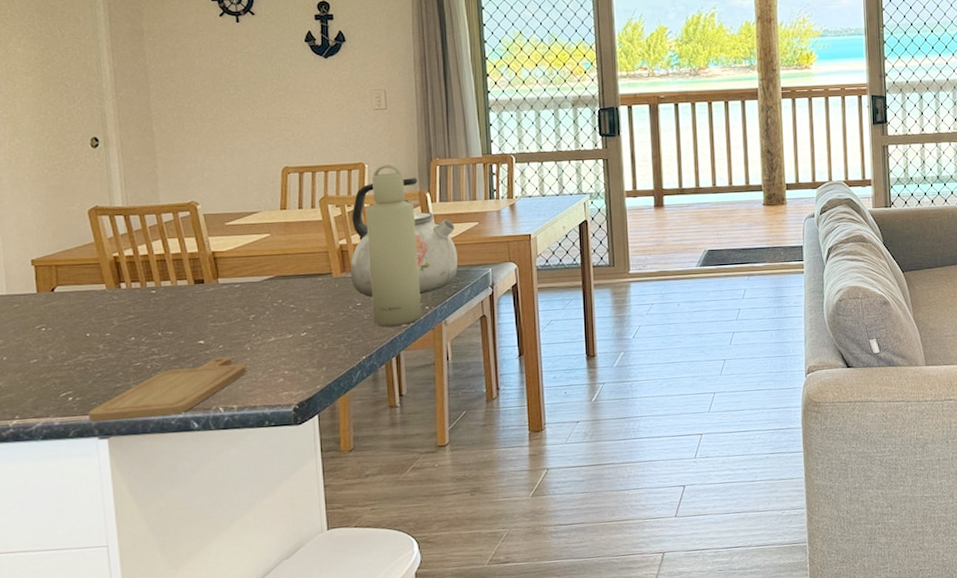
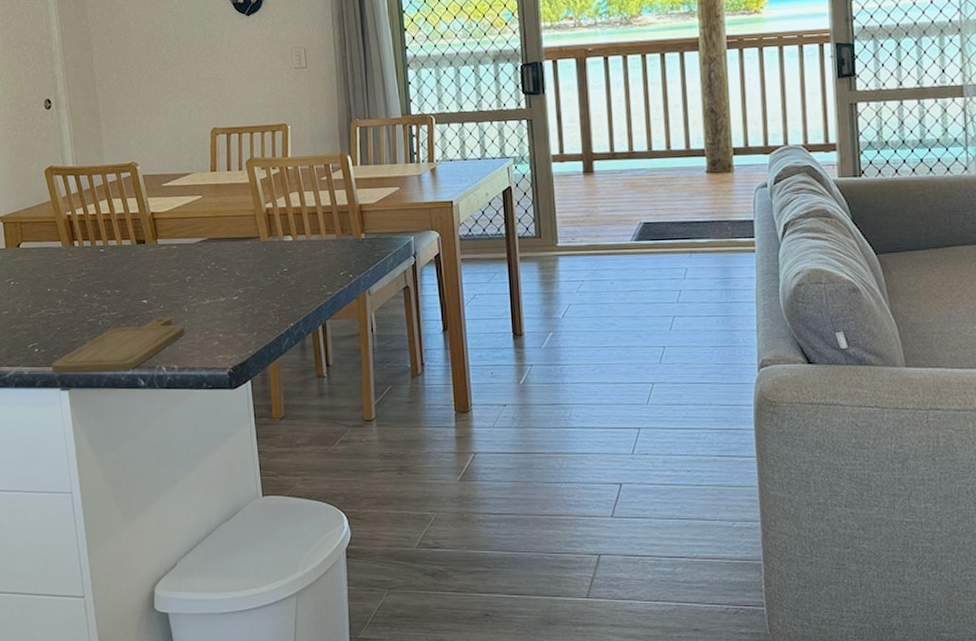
kettle: present [350,178,459,297] -> none [276,139,381,263]
bottle: present [366,164,422,327] -> none [289,125,346,294]

